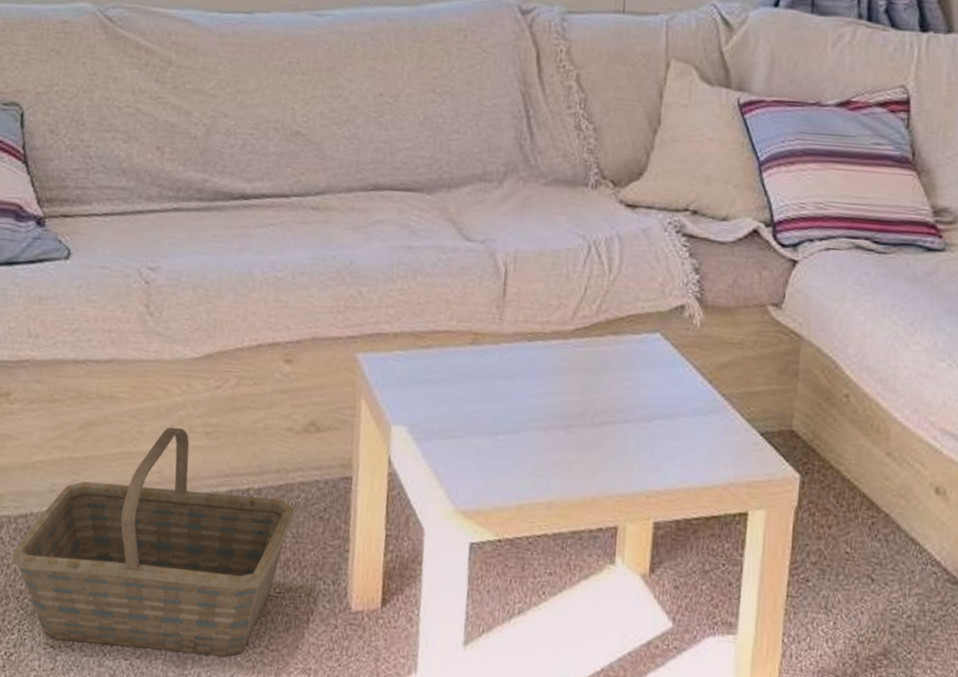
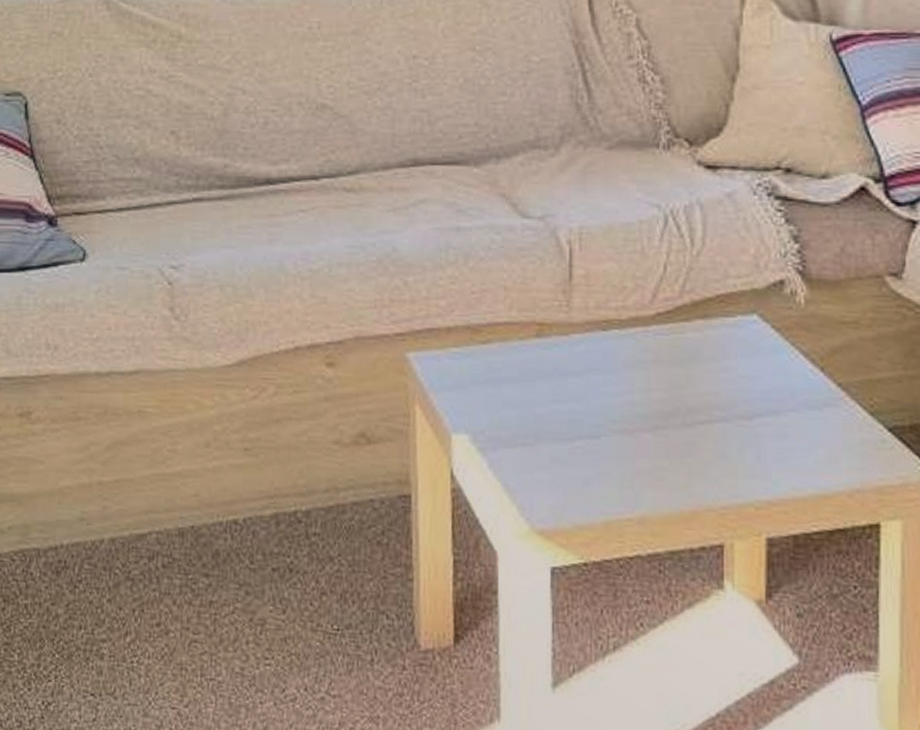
basket: present [11,427,294,657] -> none [43,444,348,704]

